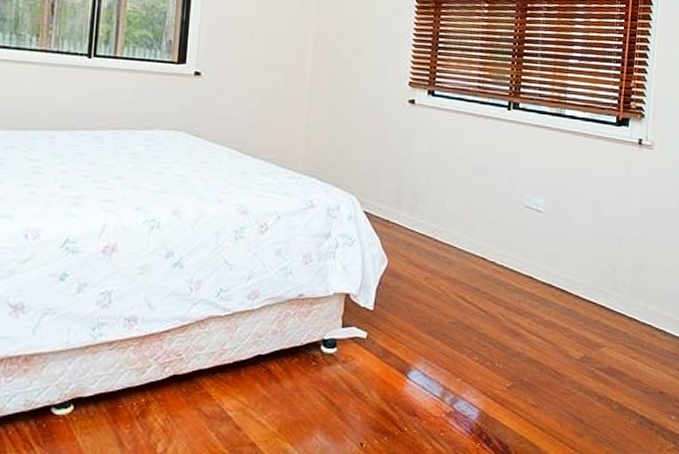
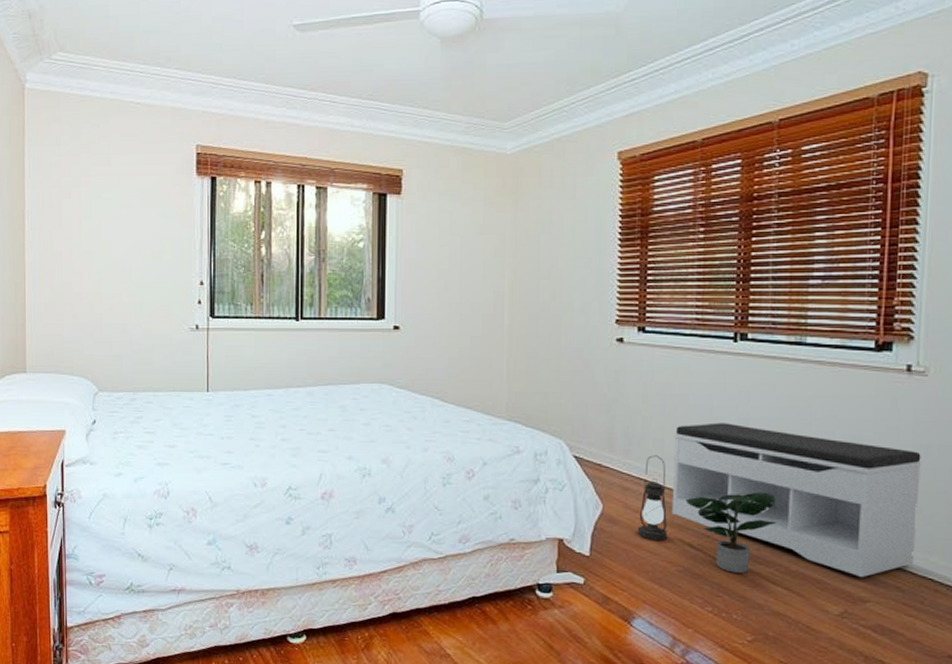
lantern: none [417,212,445,294] -> present [637,455,668,541]
bench: none [448,183,646,325] -> present [671,422,921,577]
potted plant: none [460,248,535,324] -> present [685,492,777,573]

